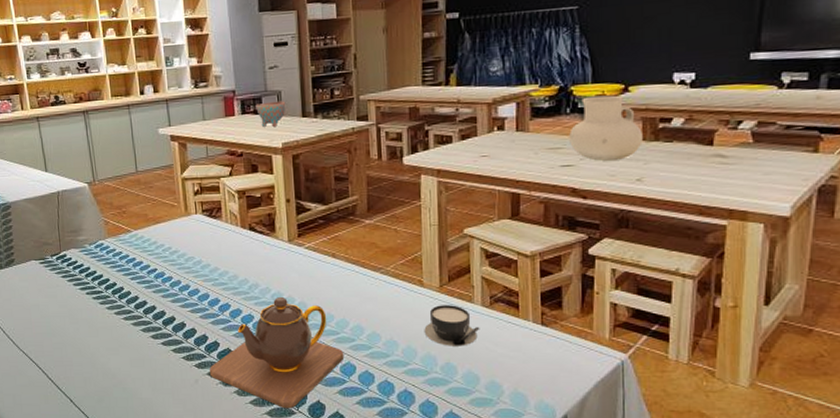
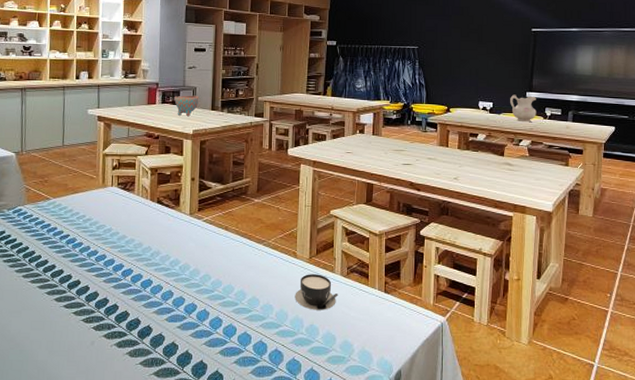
teapot: present [209,296,345,409] -> none [105,263,228,369]
clay pot: present [569,95,643,161] -> none [409,113,458,162]
ceramic pitcher: none [723,57,767,97] -> present [510,94,537,123]

